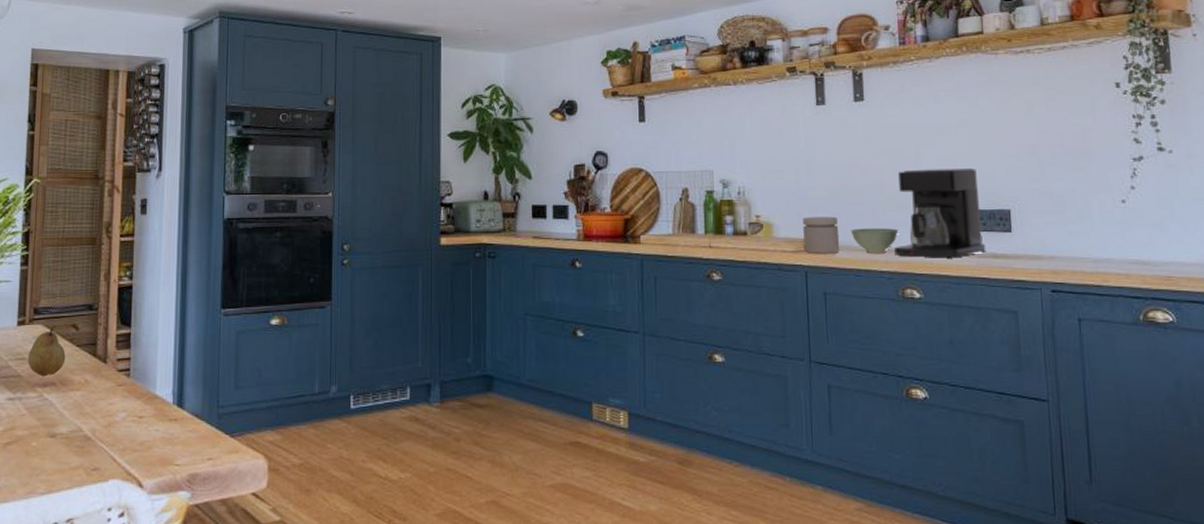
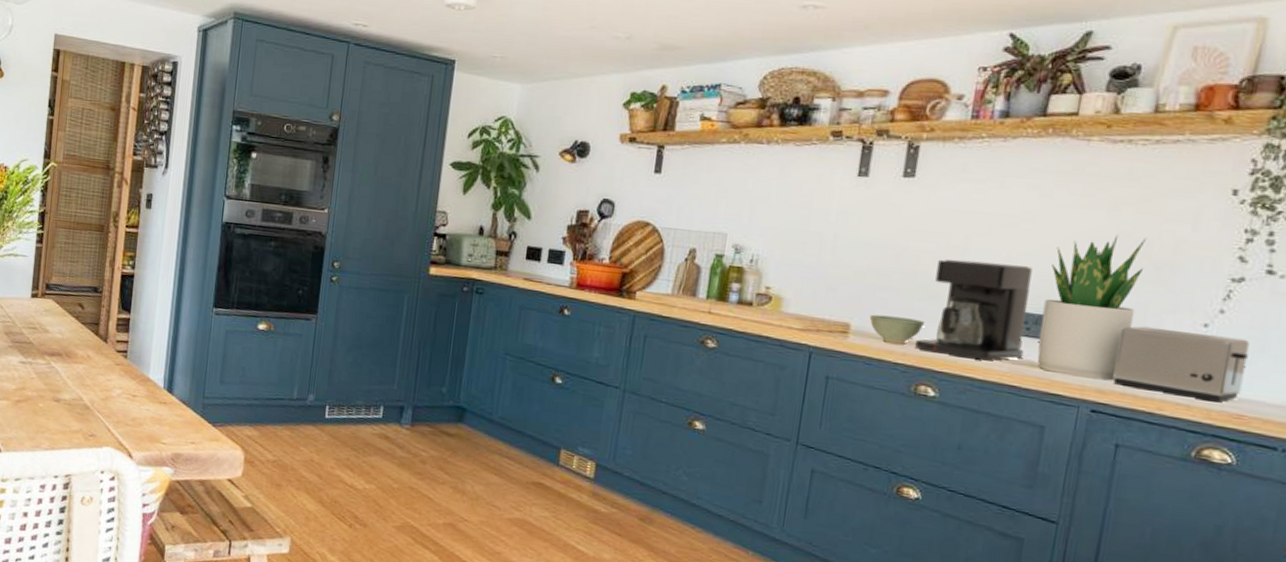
fruit: present [27,325,66,377] -> none [38,302,72,347]
jar: present [803,216,840,255] -> none [813,295,857,339]
planter: none [991,131,1067,262] -> present [1037,234,1148,380]
toaster: none [1059,208,1165,268] -> present [1113,326,1250,403]

